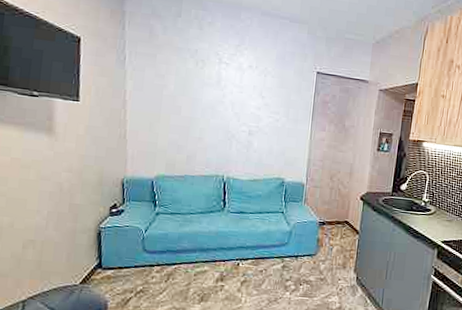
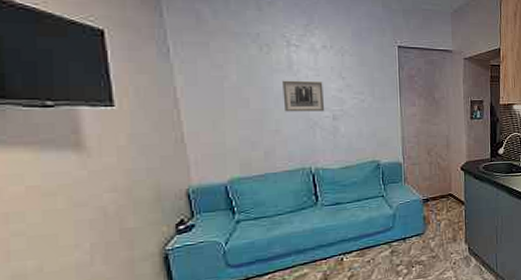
wall art: none [208,93,245,126] -> present [282,80,325,112]

